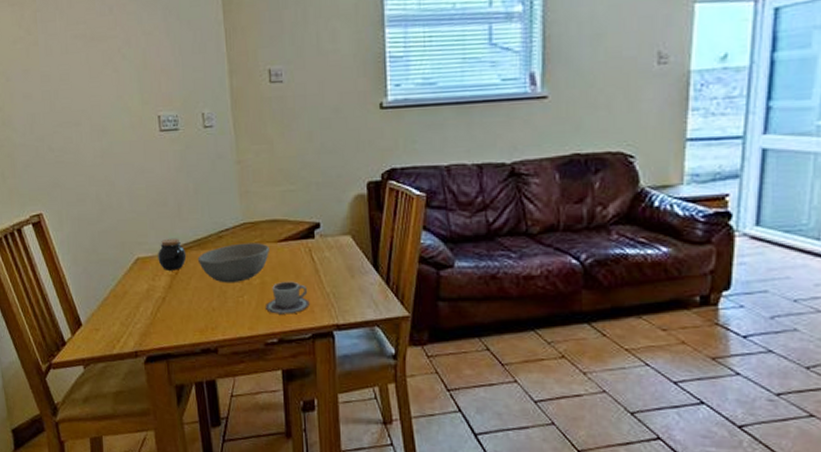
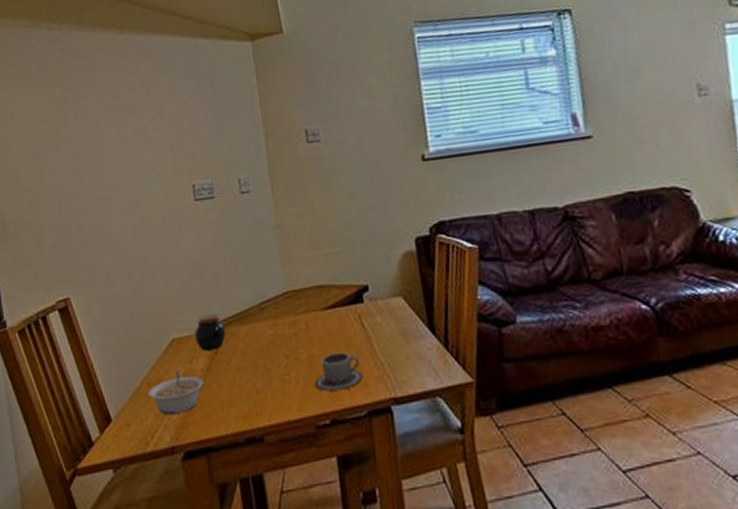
legume: none [115,286,165,324] -> present [148,370,204,415]
bowl: present [197,243,269,283] -> none [238,312,316,361]

